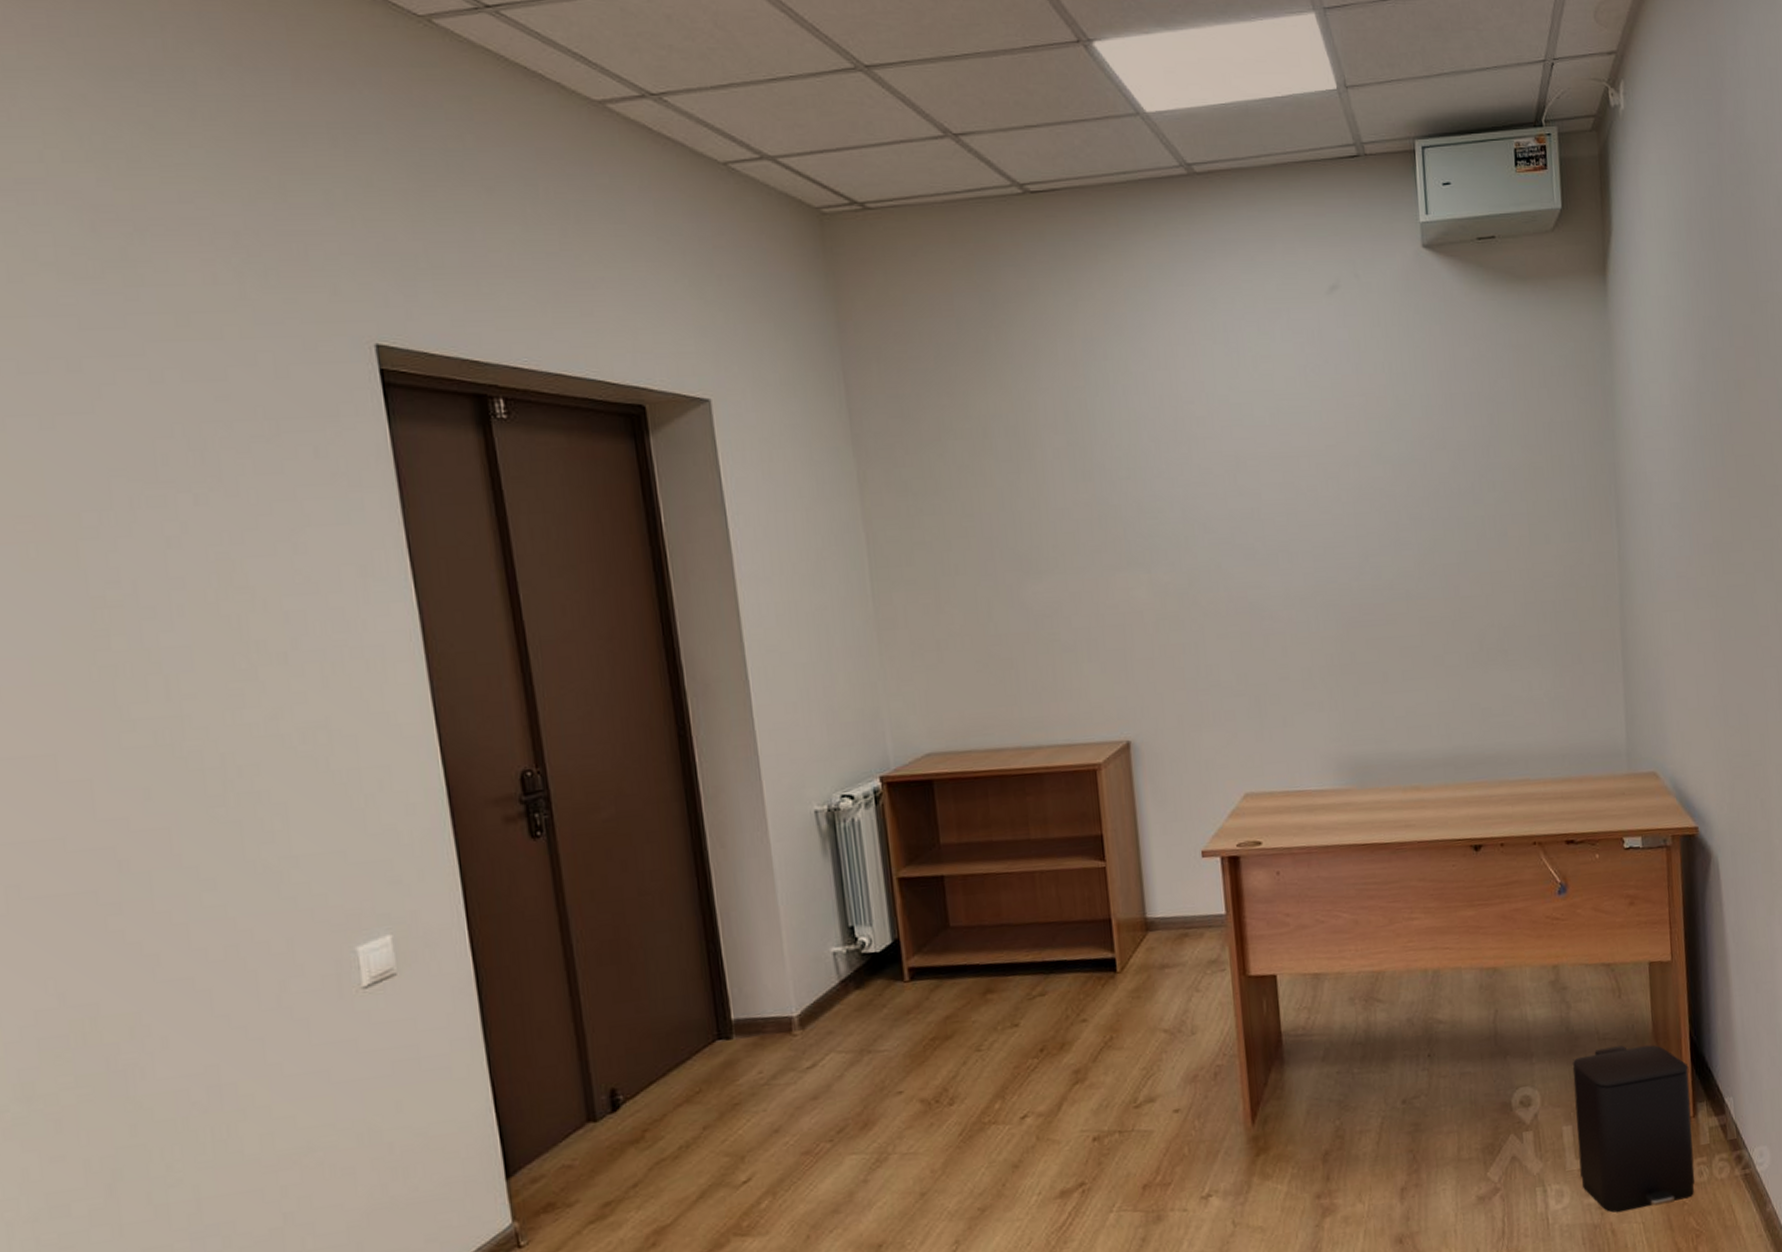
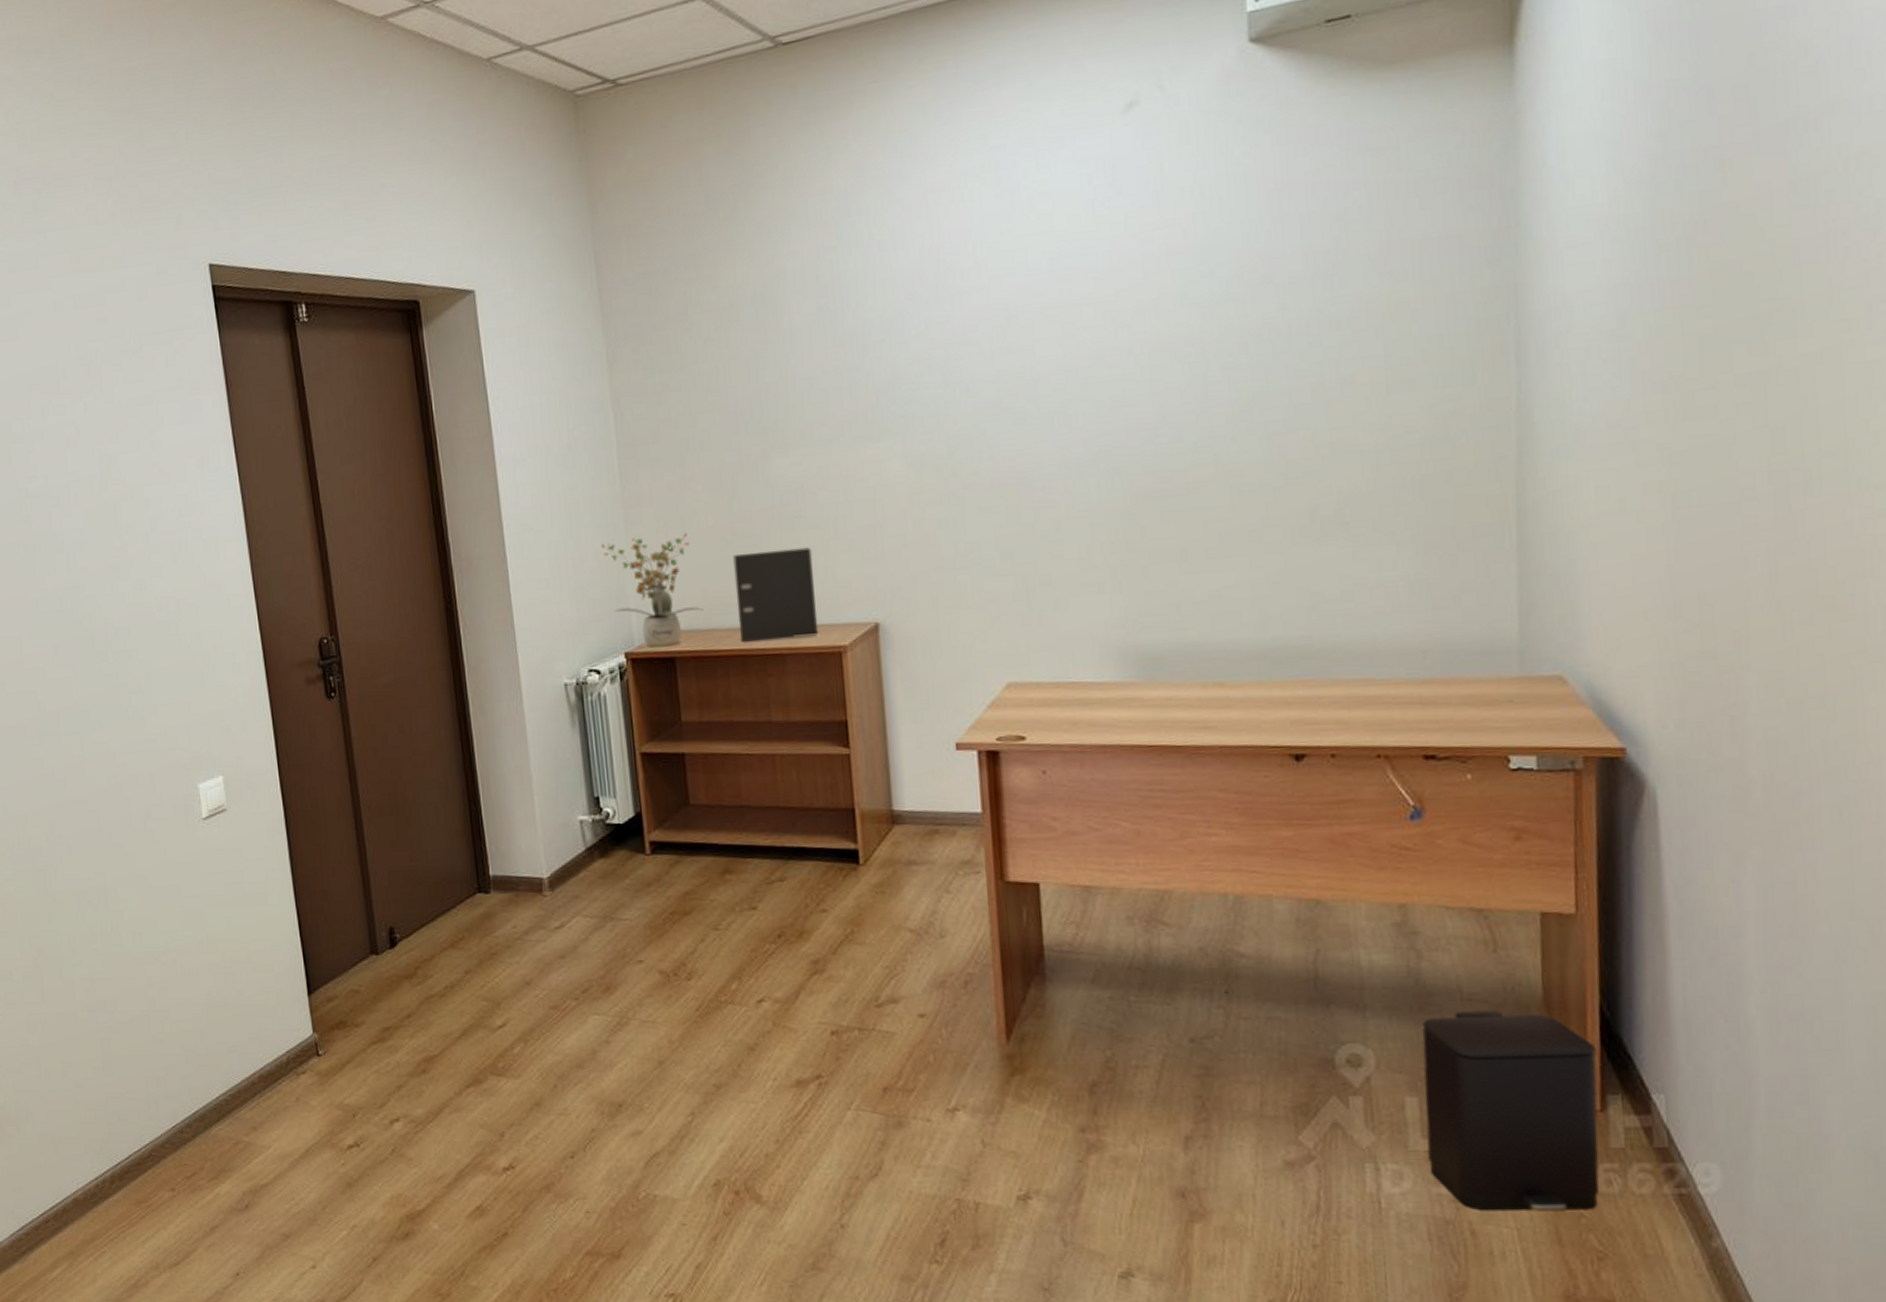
potted plant: none [853,656,962,771] -> present [601,533,704,647]
binder: none [990,670,1073,763] -> present [733,547,818,642]

